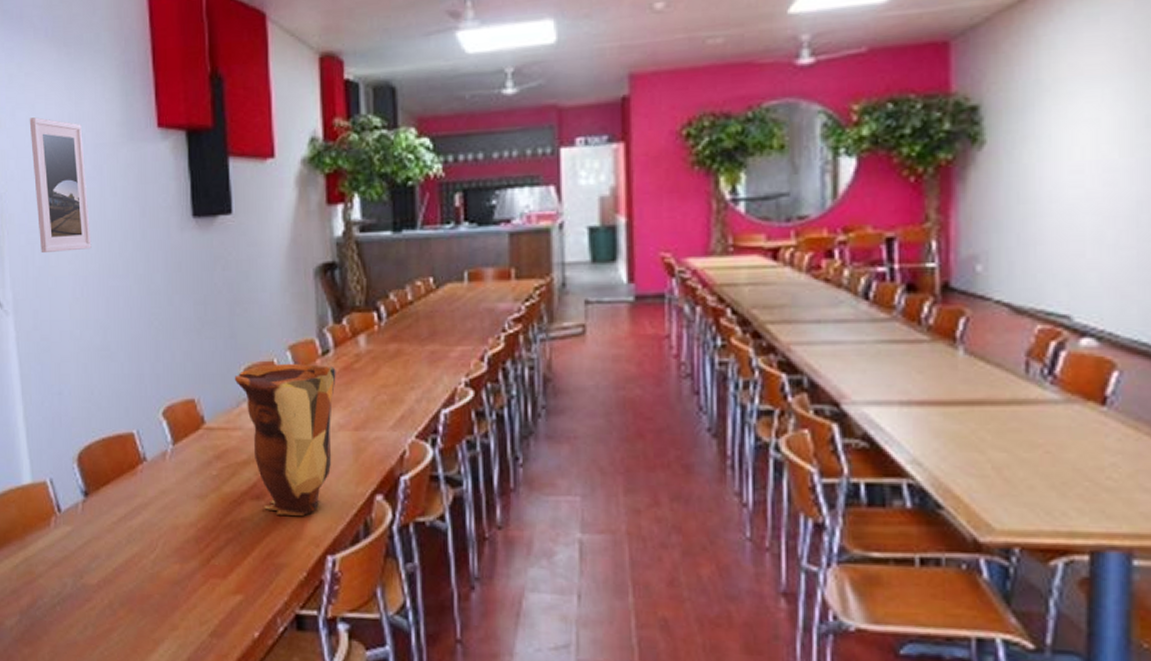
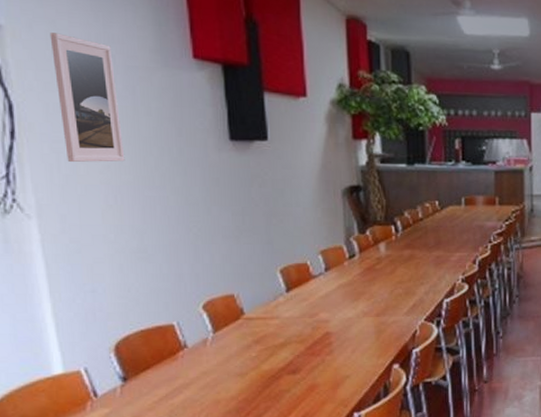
decorative vase: present [234,363,336,516] -> none [271,264,361,385]

